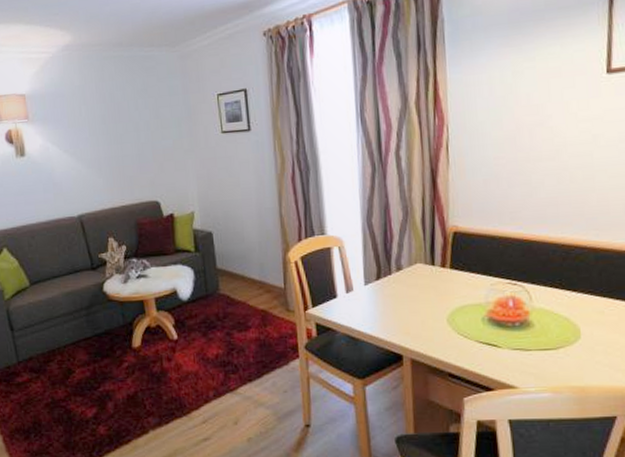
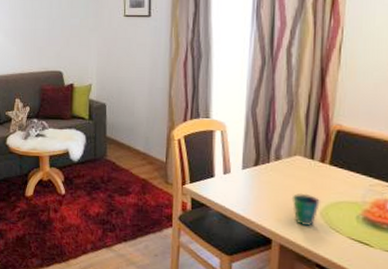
cup: none [417,301,445,337] -> present [291,193,320,227]

